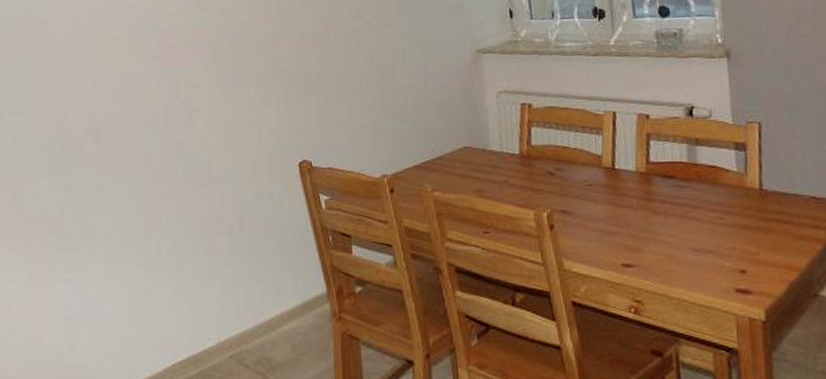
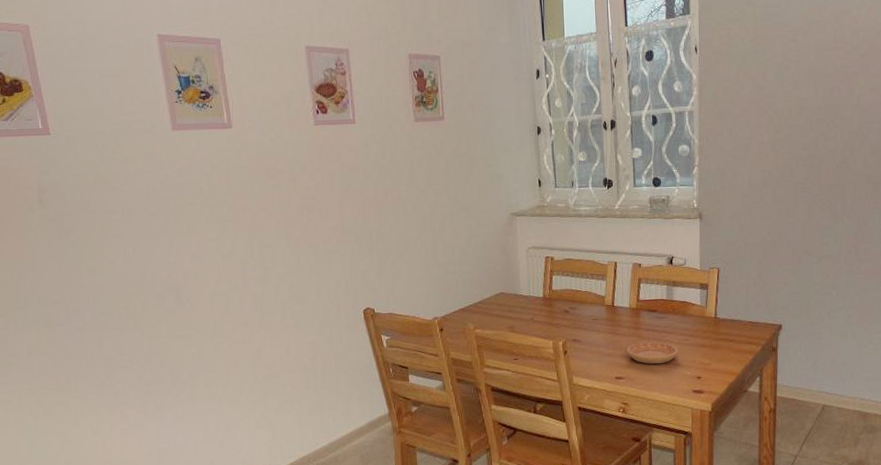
saucer: none [635,219,710,248] -> present [627,342,678,364]

